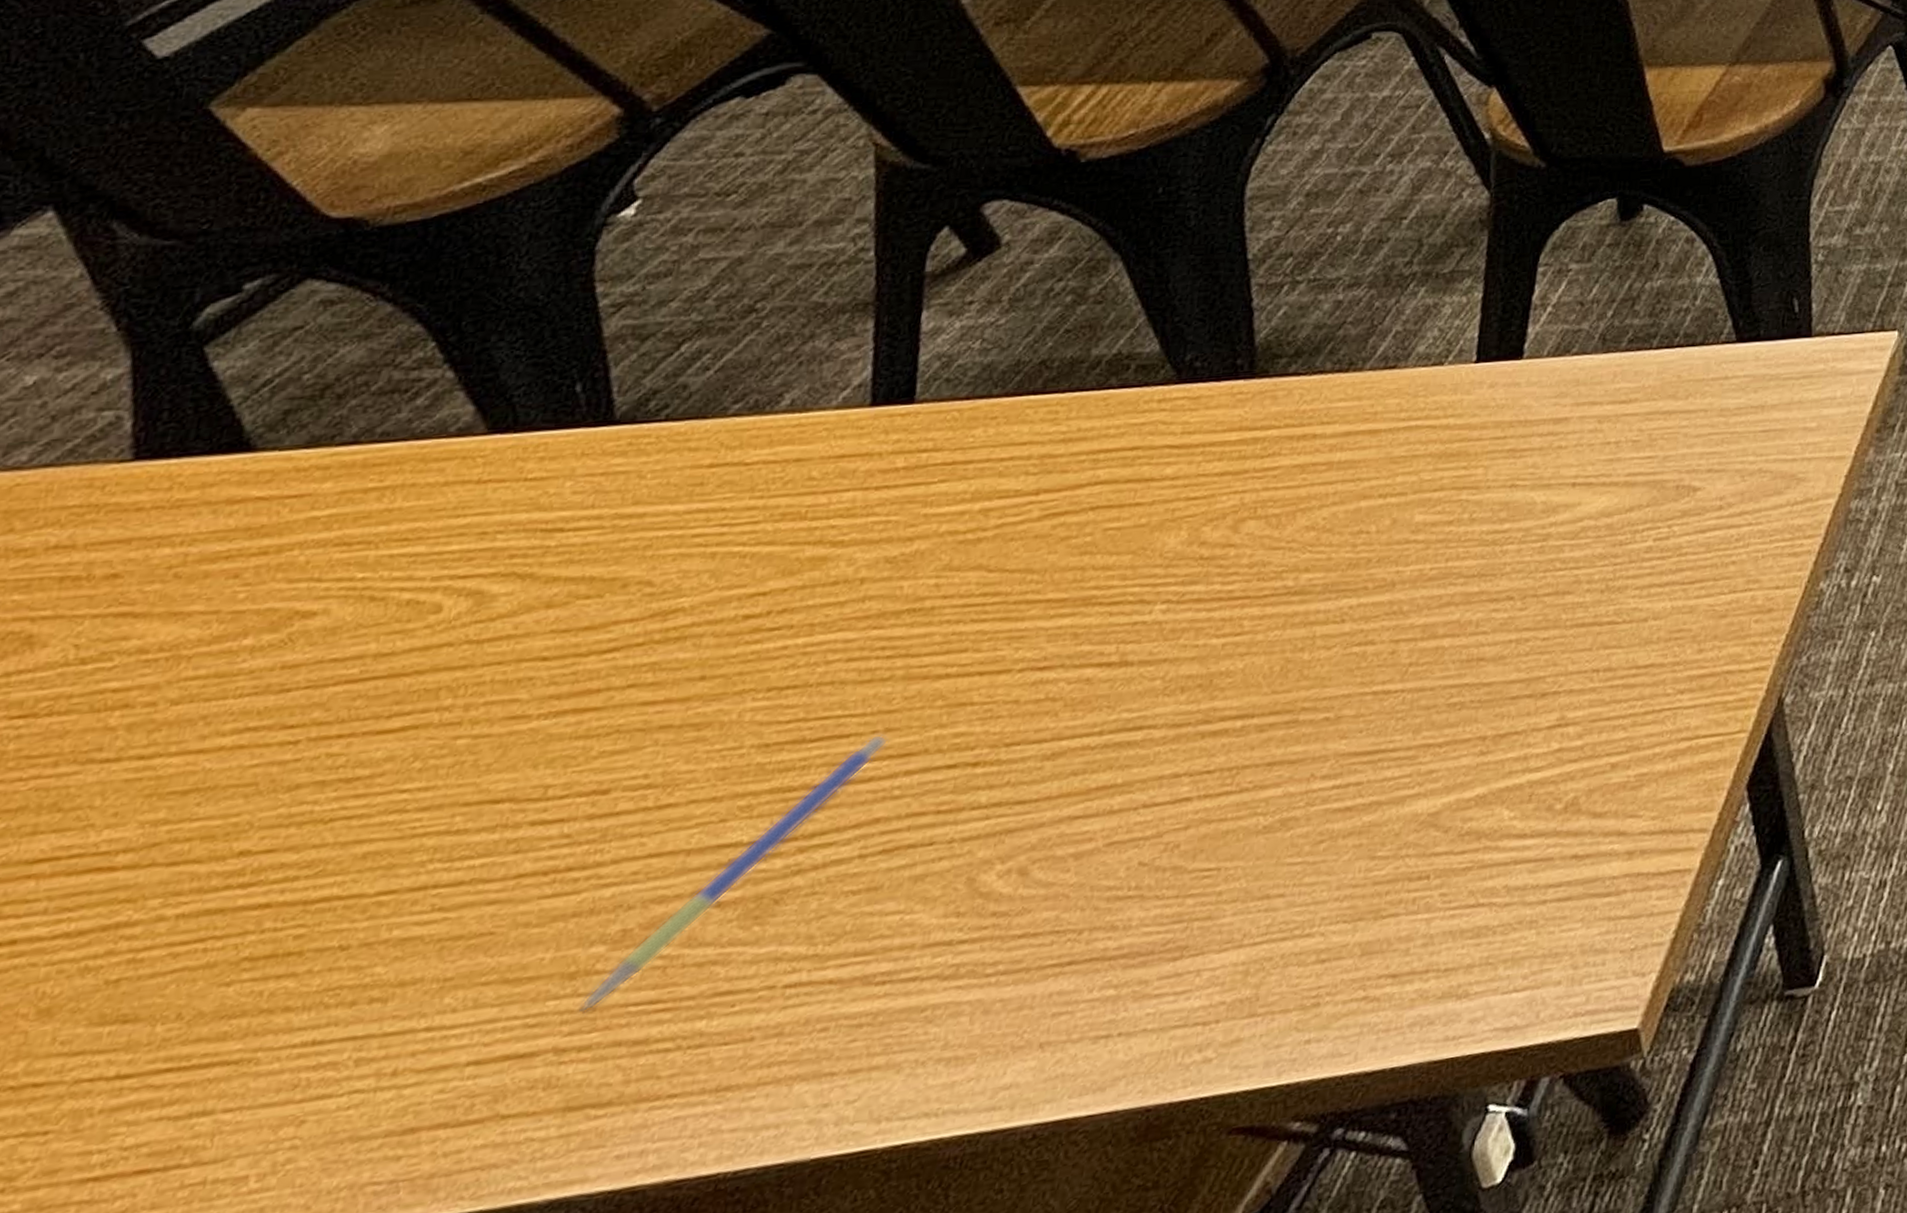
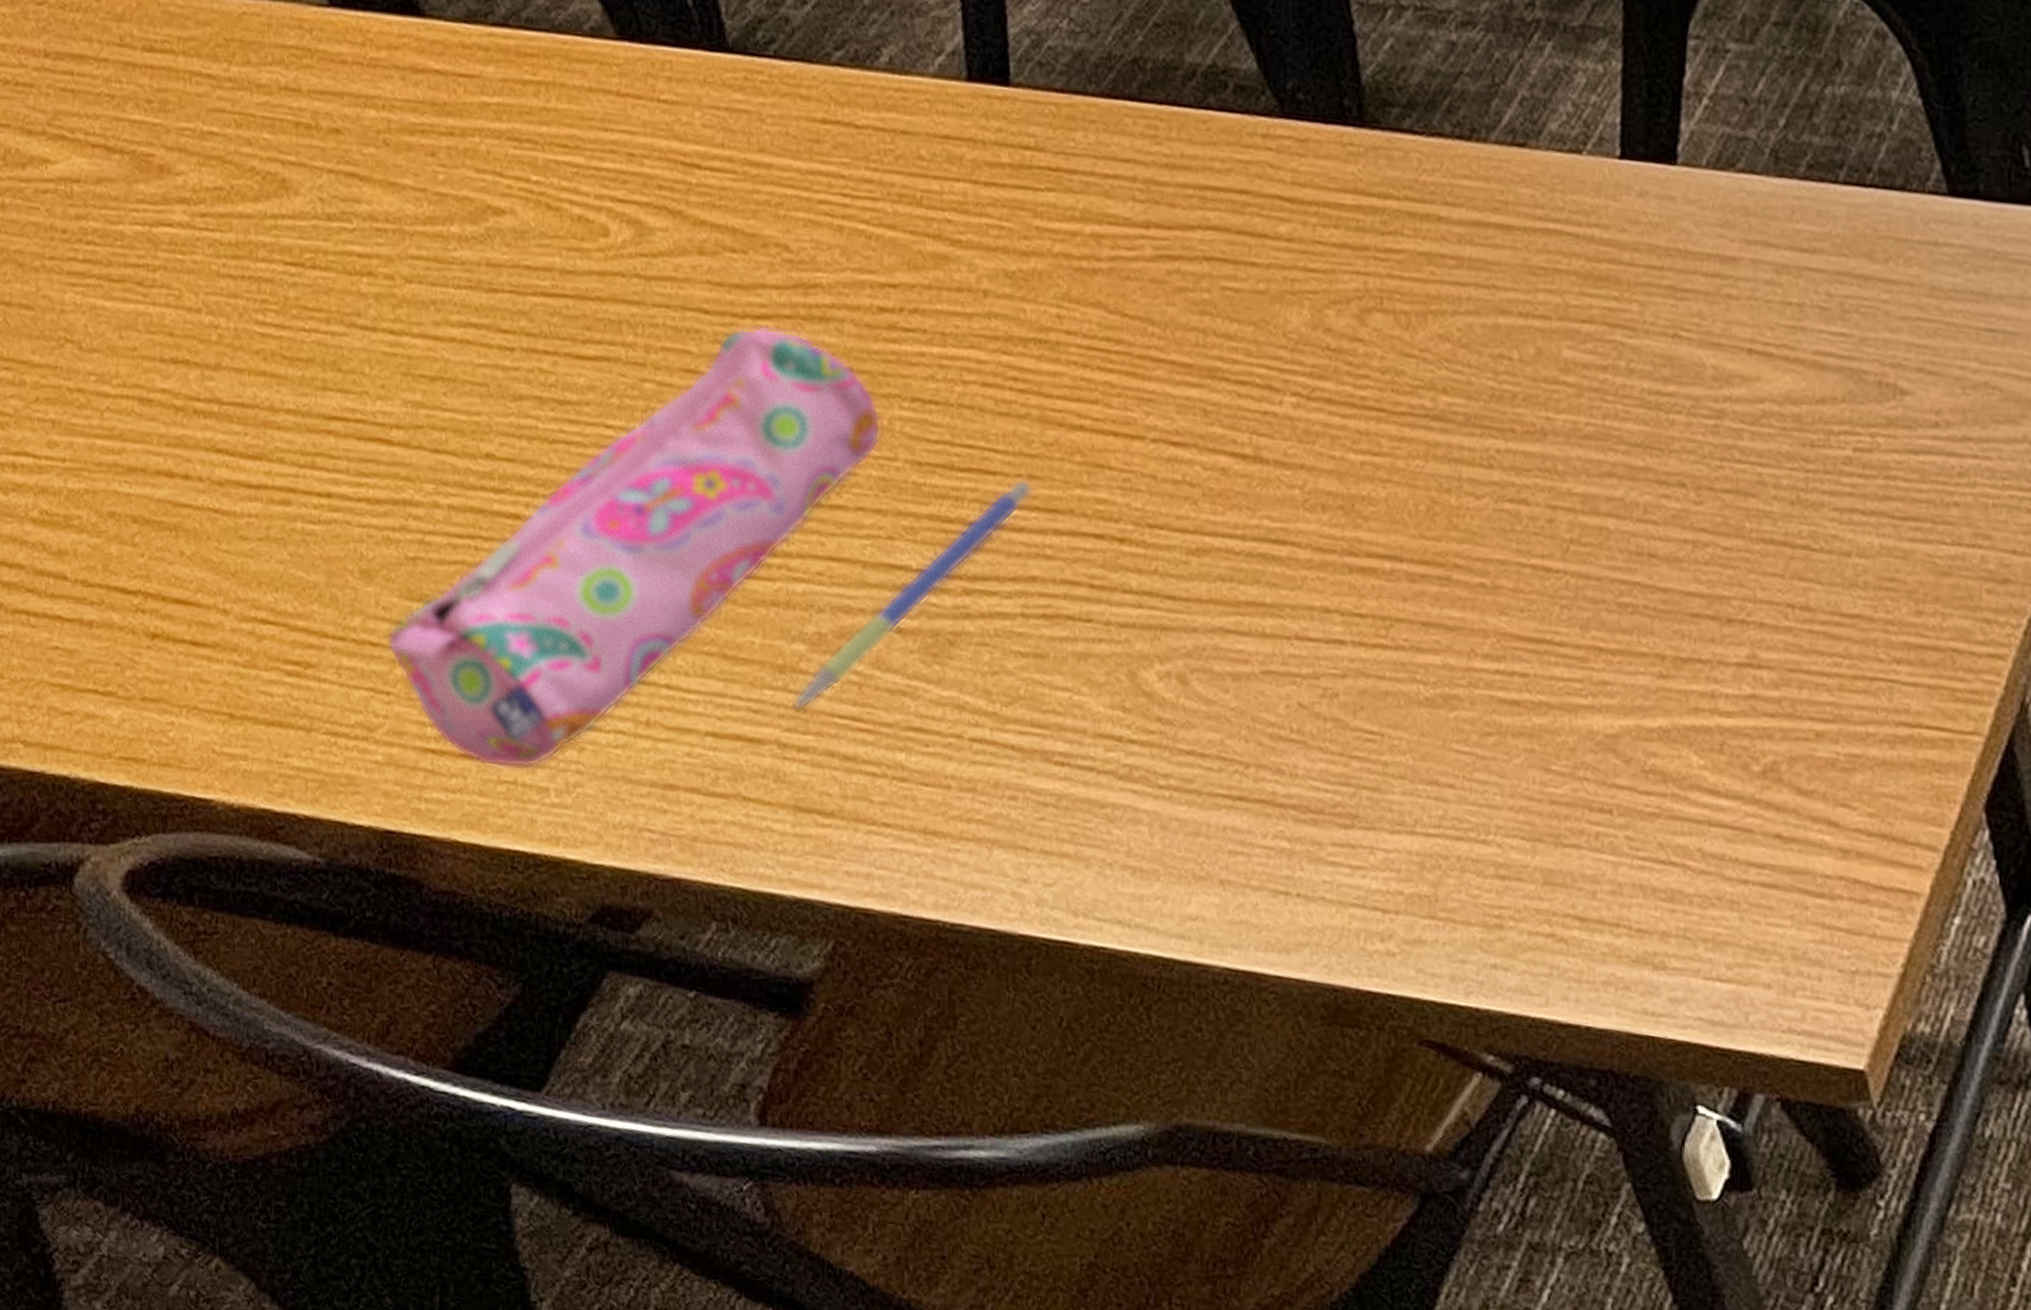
pencil case: none [56,656,731,1175] -> present [387,326,882,769]

